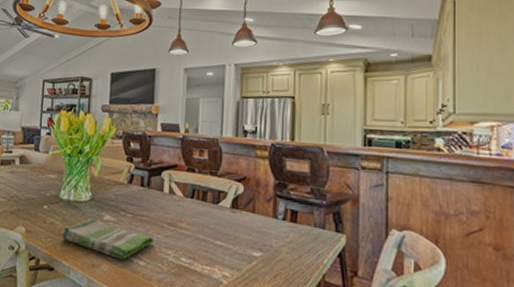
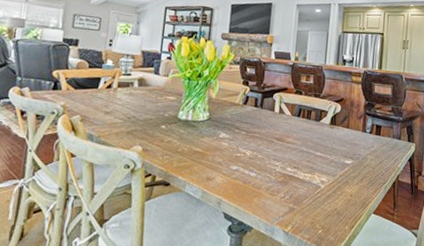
dish towel: present [61,218,154,259] -> none [178,136,264,172]

